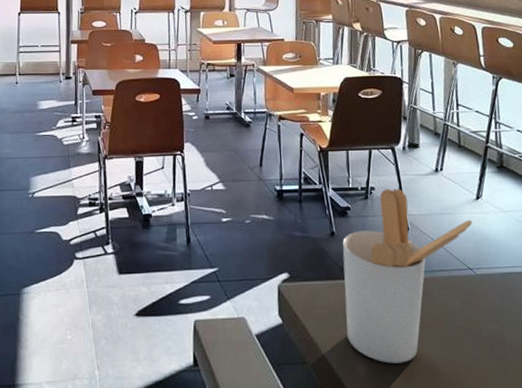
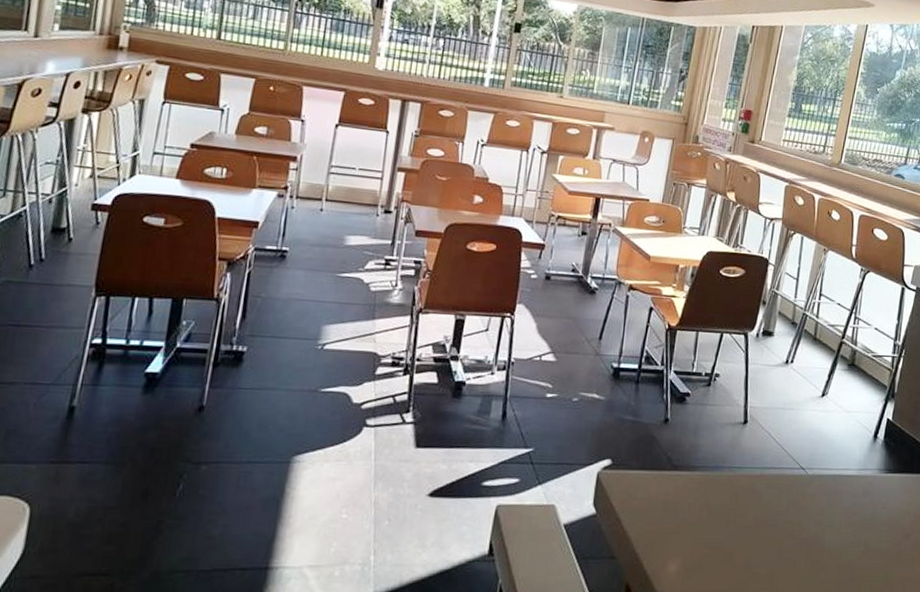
utensil holder: present [342,189,473,364] -> none [663,377,814,563]

